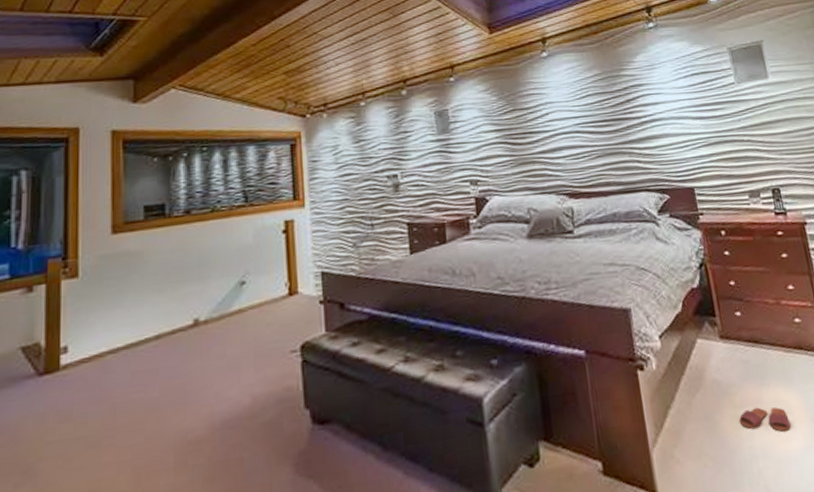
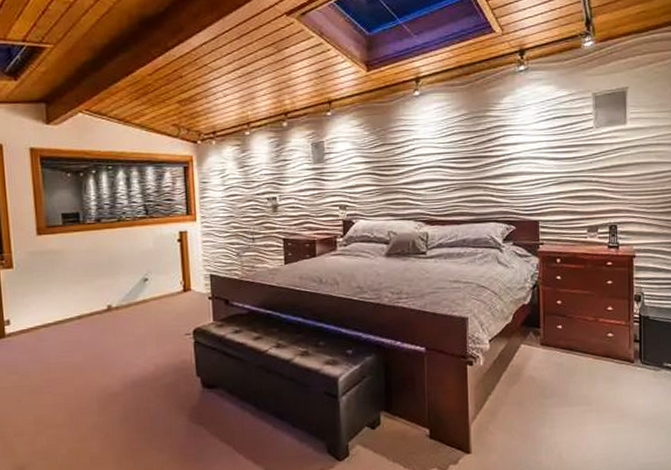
slippers: present [739,407,791,432] -> none [546,398,588,418]

